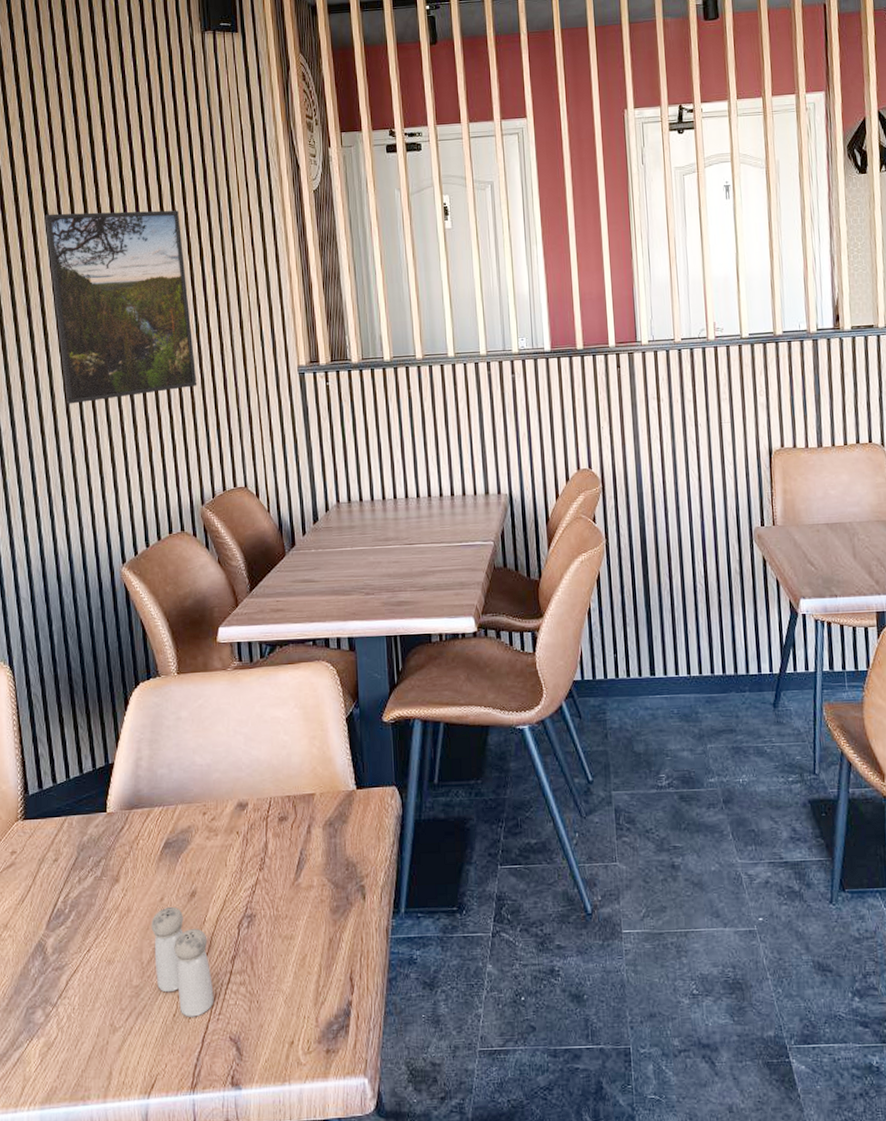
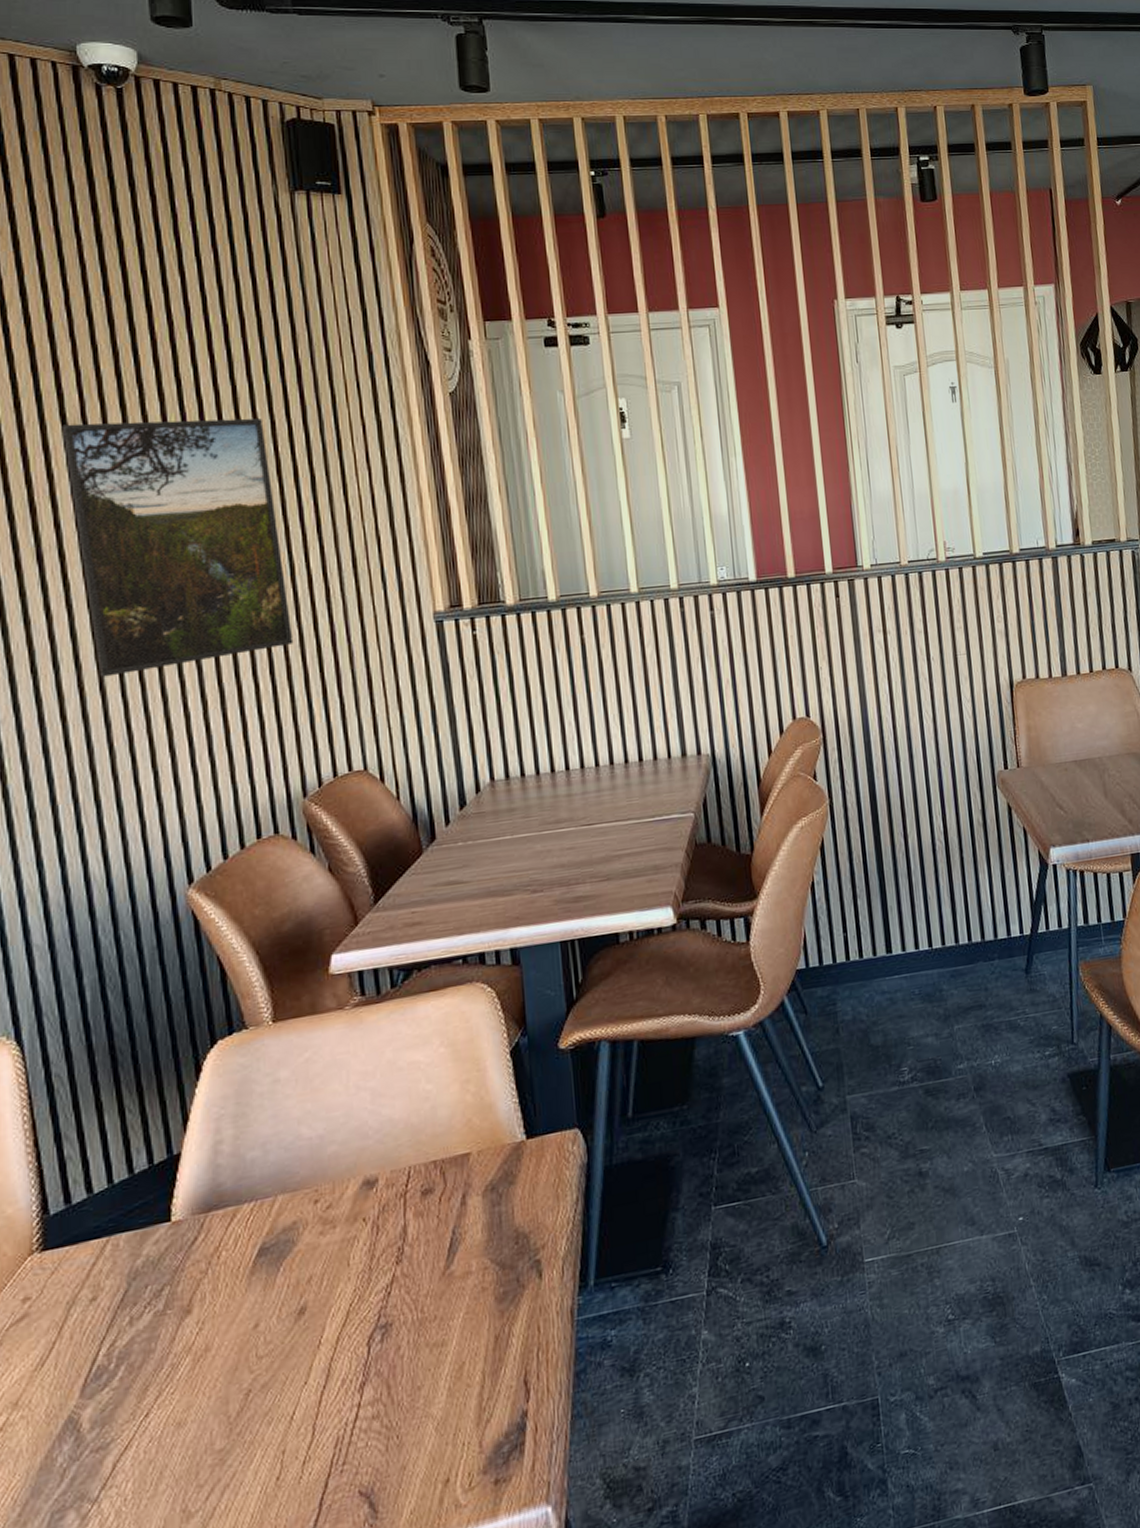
salt and pepper shaker: present [151,906,214,1017] -> none [241,1332,336,1477]

